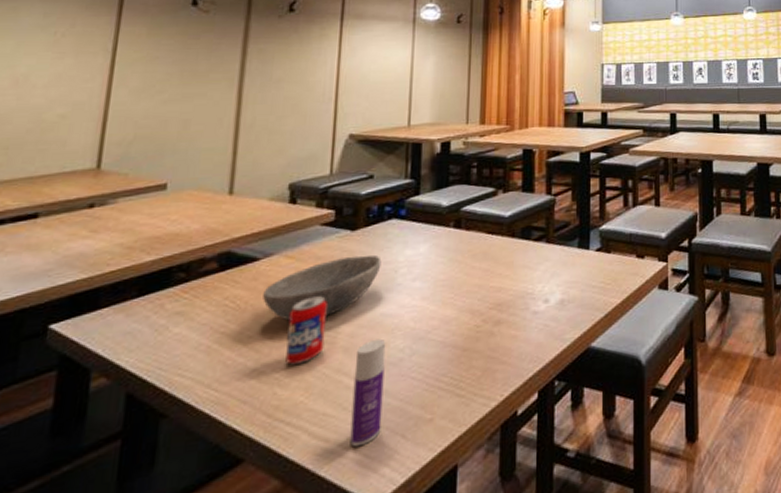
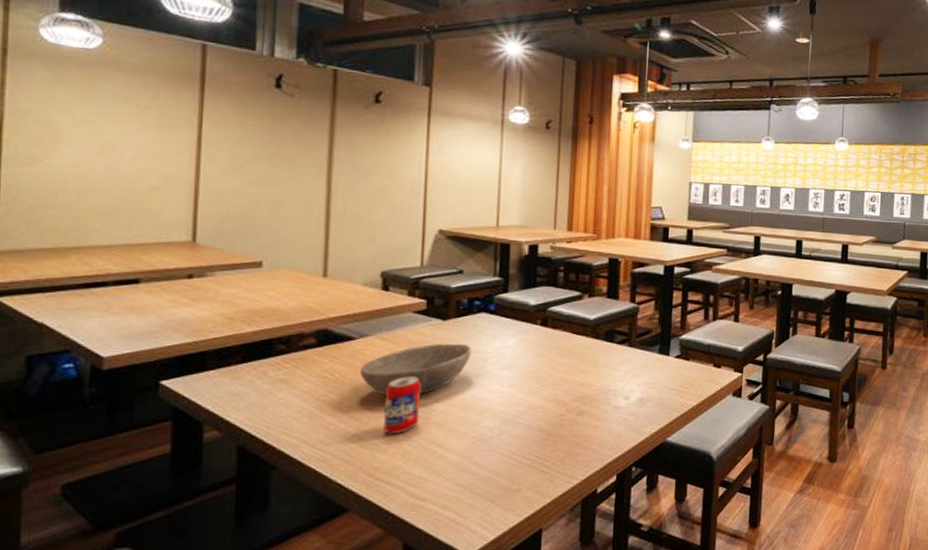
bottle: present [350,338,386,447] -> none [444,418,477,507]

